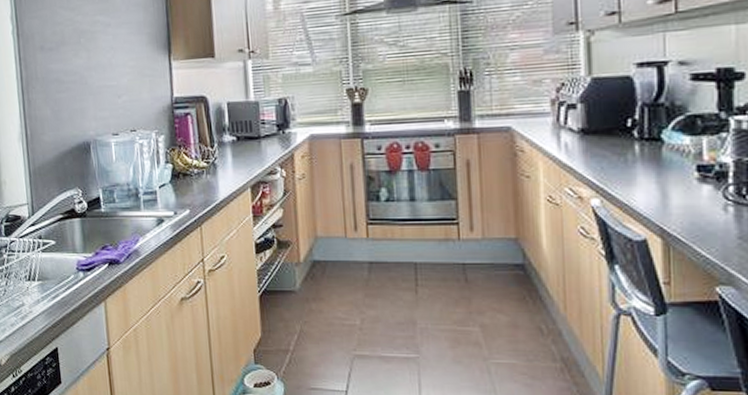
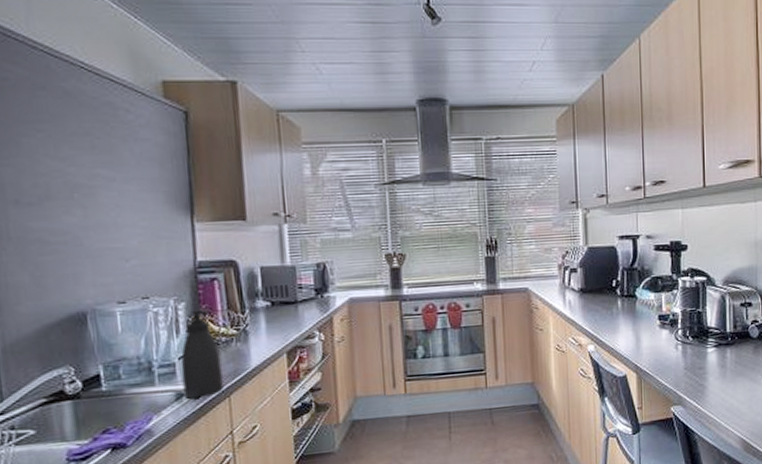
soap dispenser: none [161,142,196,225] -> present [181,309,224,399]

